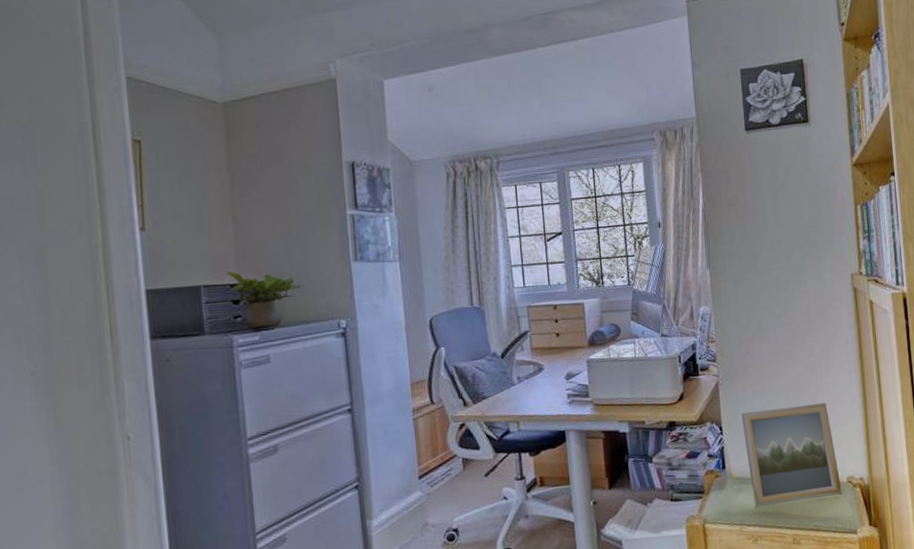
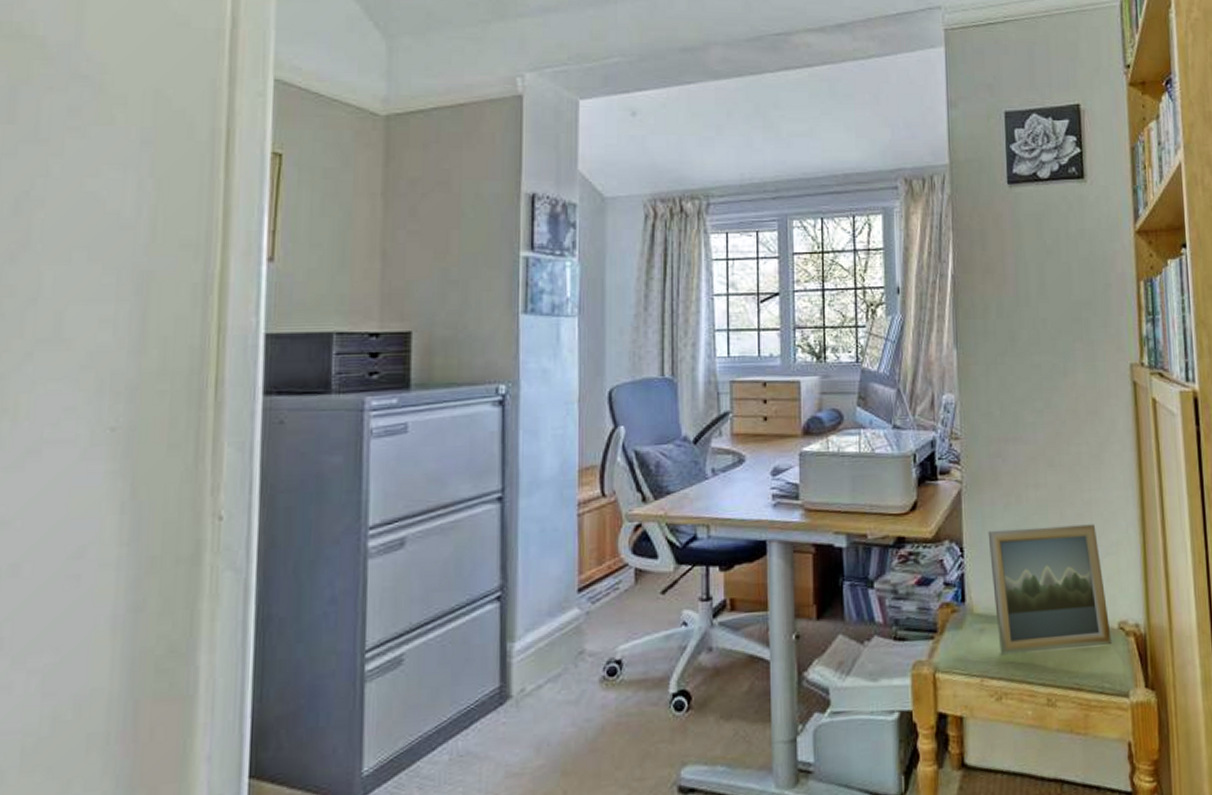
potted plant: present [226,271,301,330] -> none [366,317,455,391]

